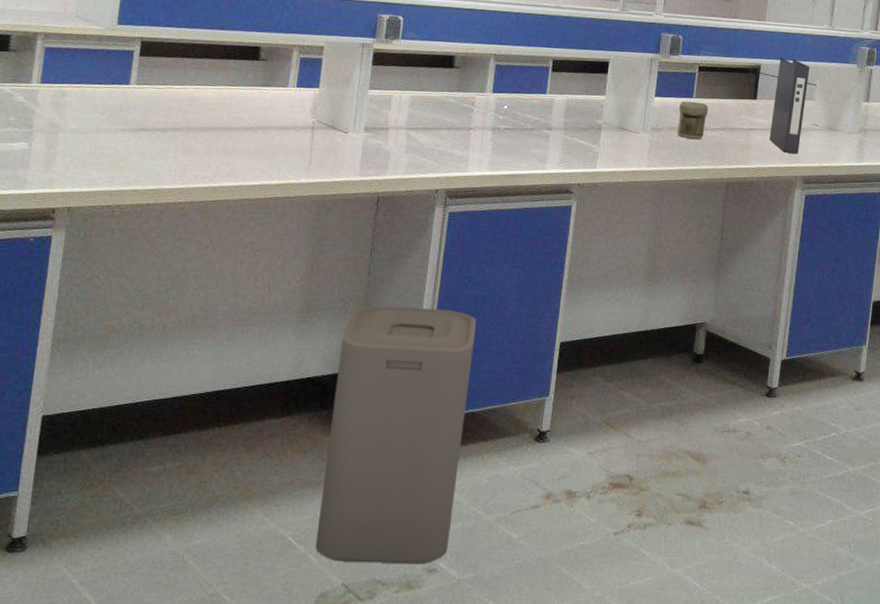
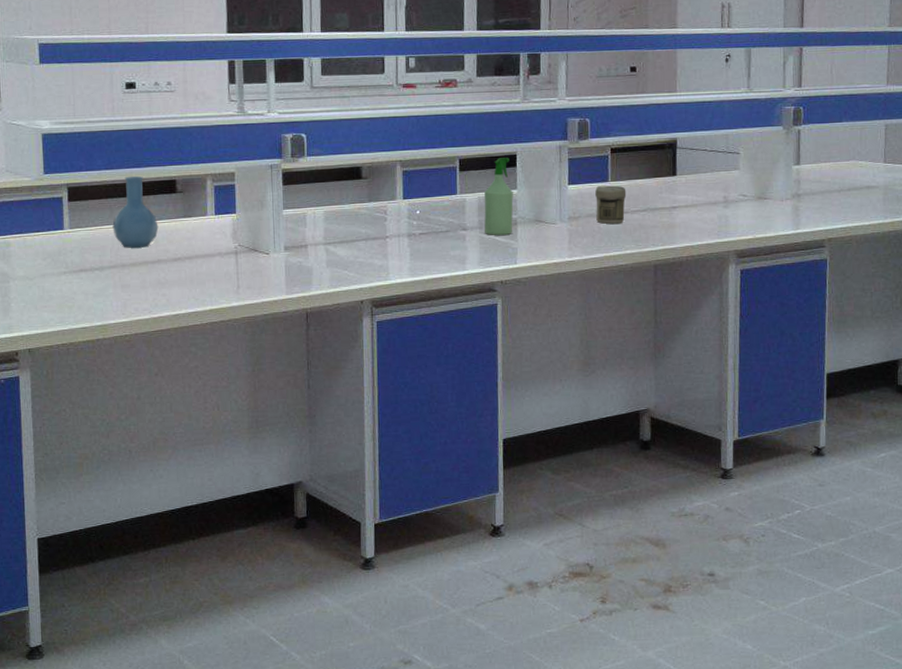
flask: none [183,37,234,113] -> present [112,176,159,248]
trash can: present [315,306,476,564] -> none [292,415,420,657]
spray bottle: none [569,63,602,139] -> present [484,157,514,235]
binder: present [769,57,810,155] -> none [694,128,731,229]

